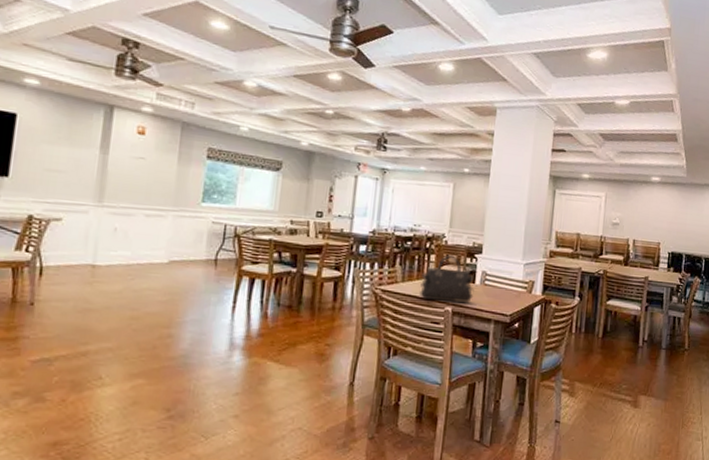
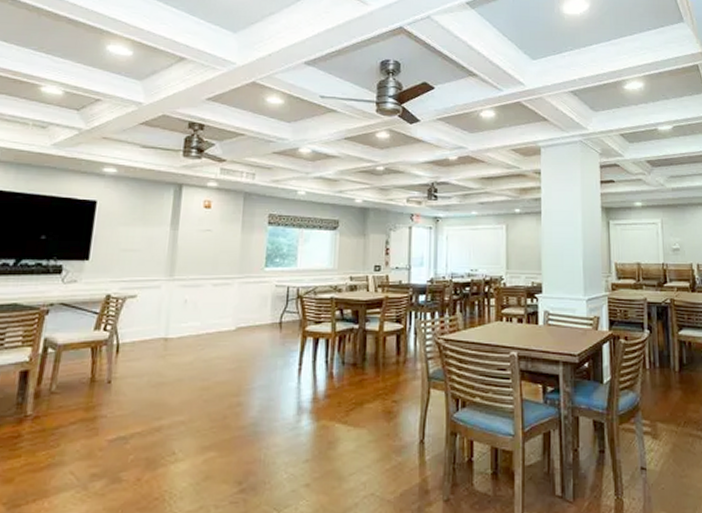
shoulder bag: present [420,254,474,303] -> none [483,297,538,347]

